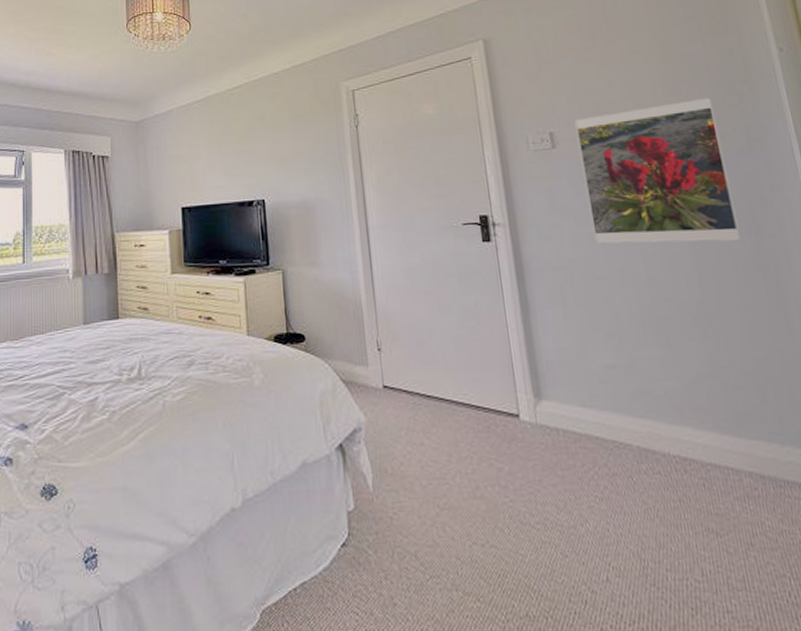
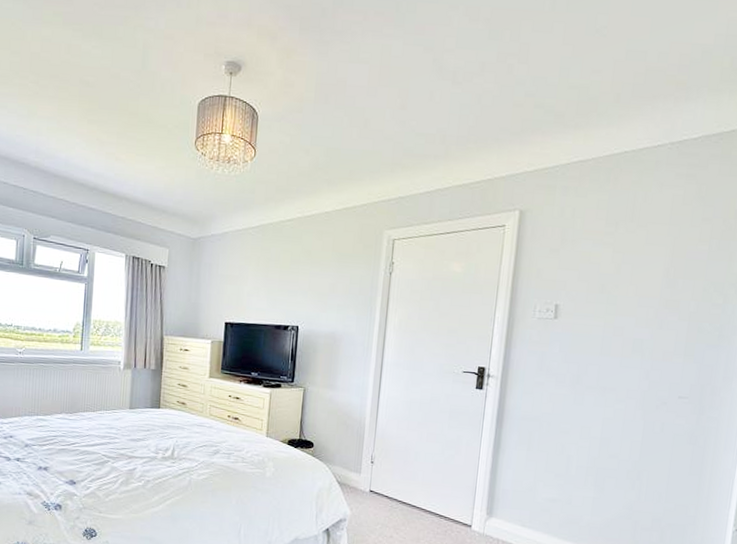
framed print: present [574,97,741,244] -> none [568,293,701,418]

